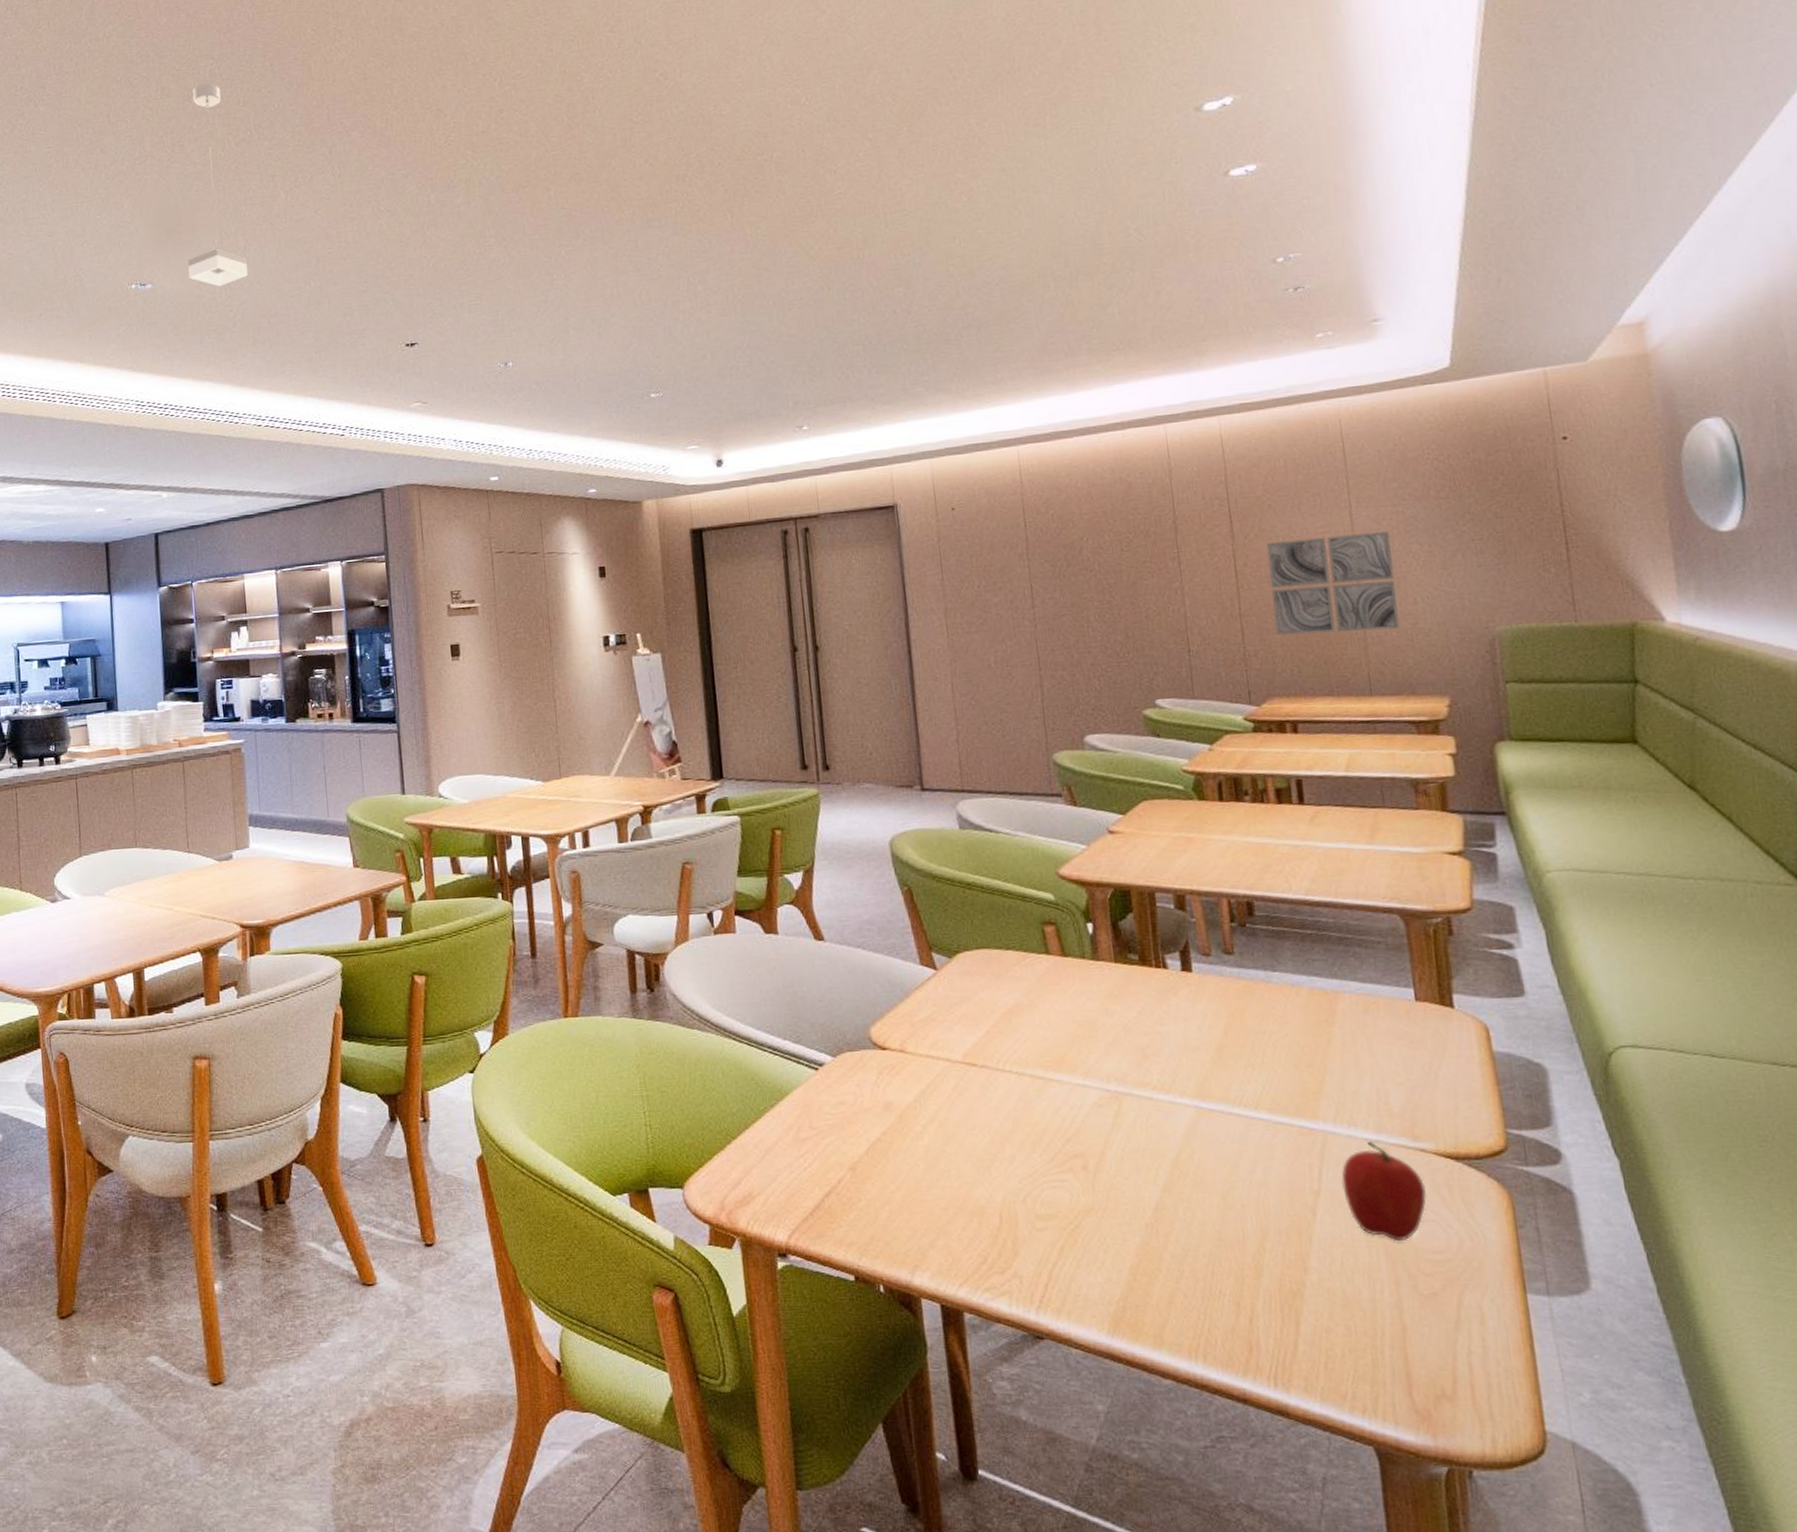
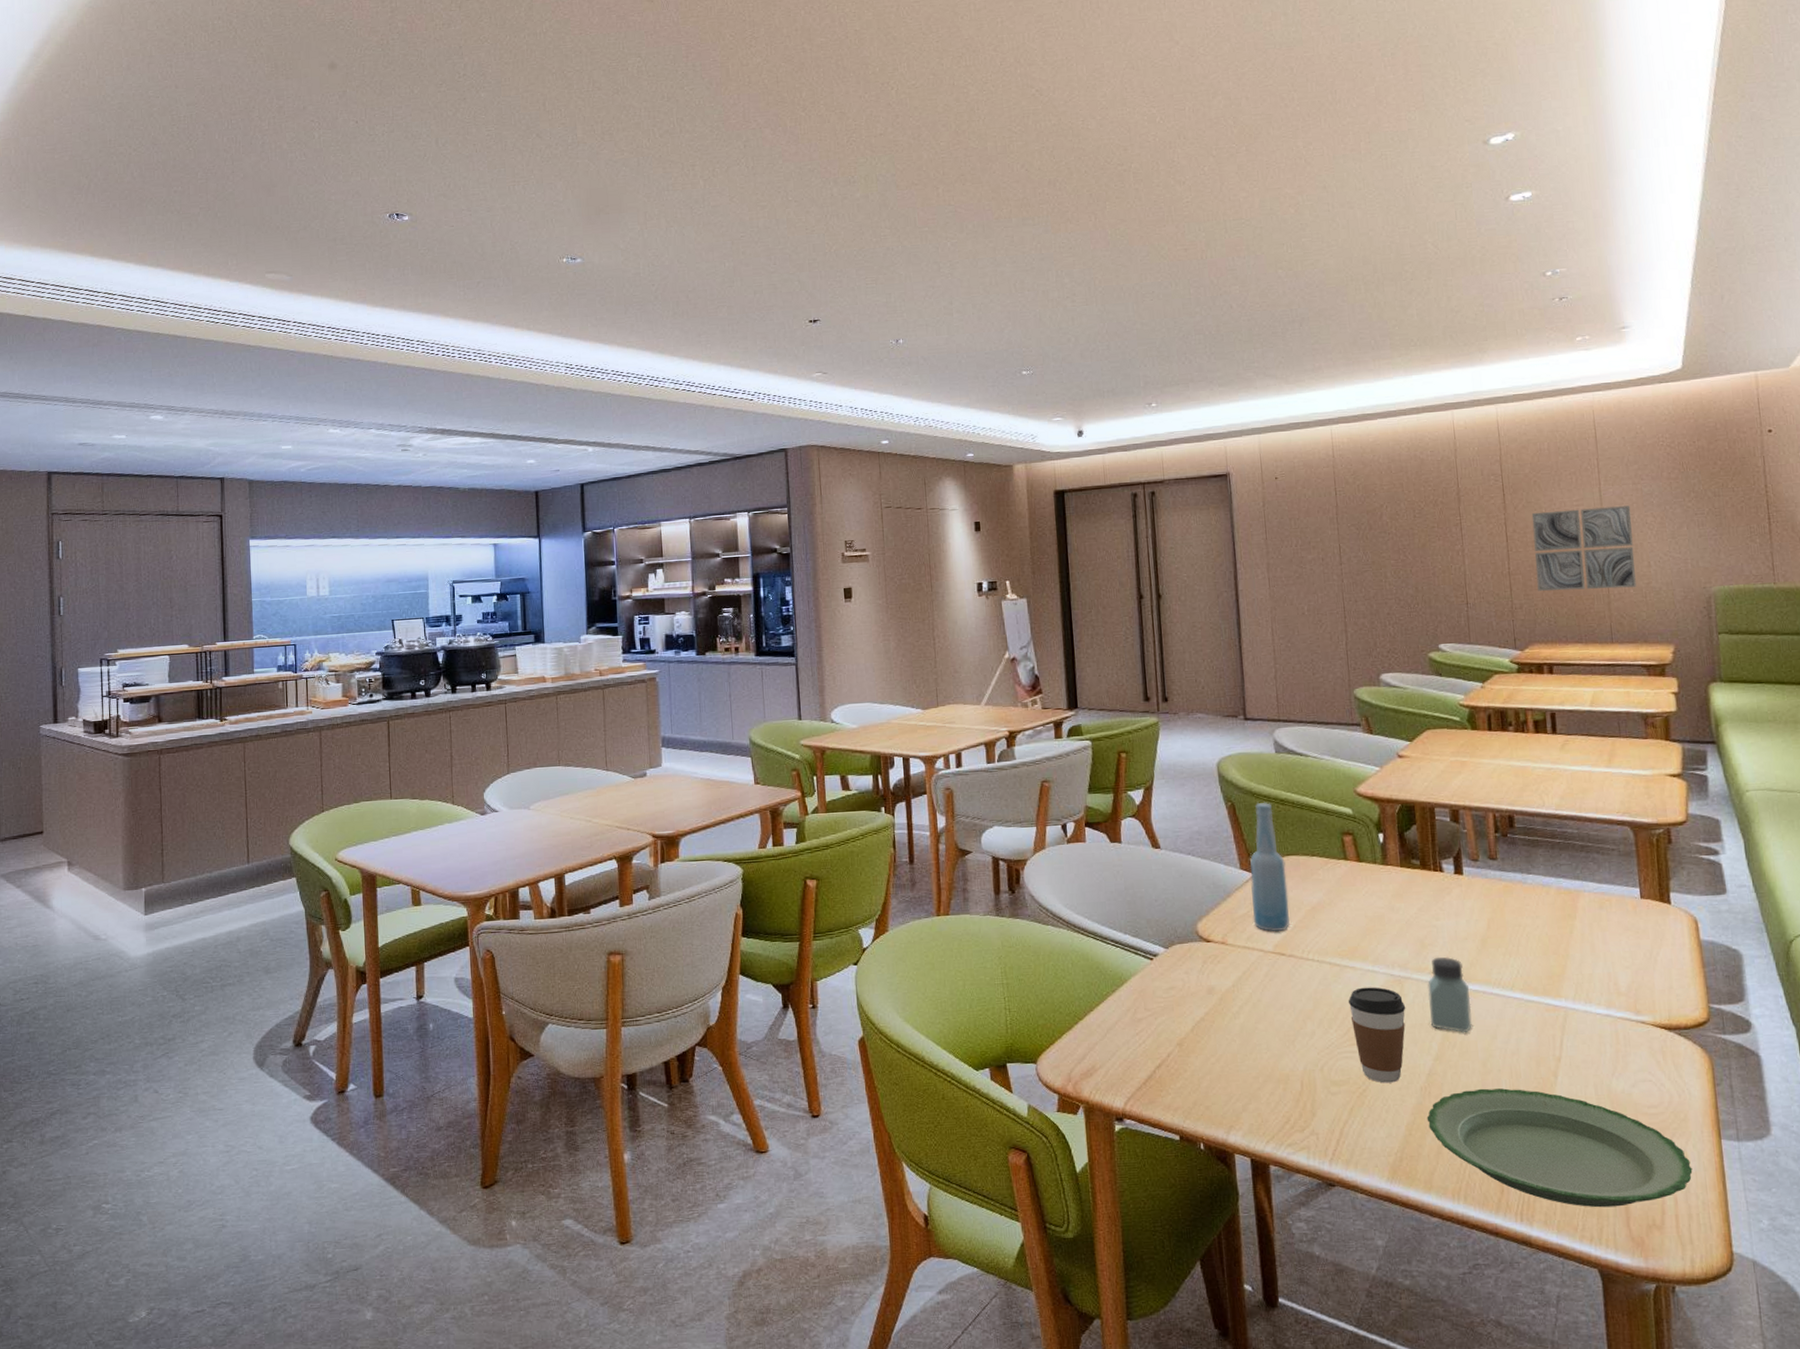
pendant lamp: present [187,83,249,287] -> none [614,79,670,263]
bottle: none [932,886,981,1038] -> present [1250,802,1290,931]
coffee cup: none [1054,1104,1126,1219] -> present [1348,987,1406,1083]
saltshaker: none [1151,1069,1208,1161] -> present [1428,957,1472,1033]
plate: none [1154,1226,1491,1373] -> present [1426,1088,1693,1208]
fruit: present [1341,1140,1427,1240] -> none [1578,1014,1645,1098]

